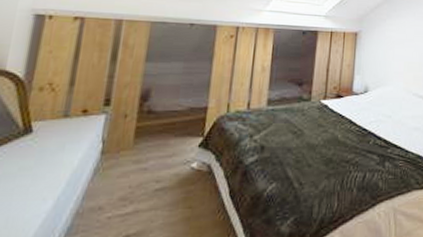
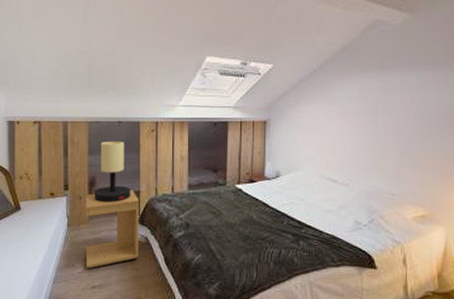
side table: none [121,105,206,210] -> present [86,189,140,268]
table lamp: none [145,46,196,122] -> present [94,141,130,203]

